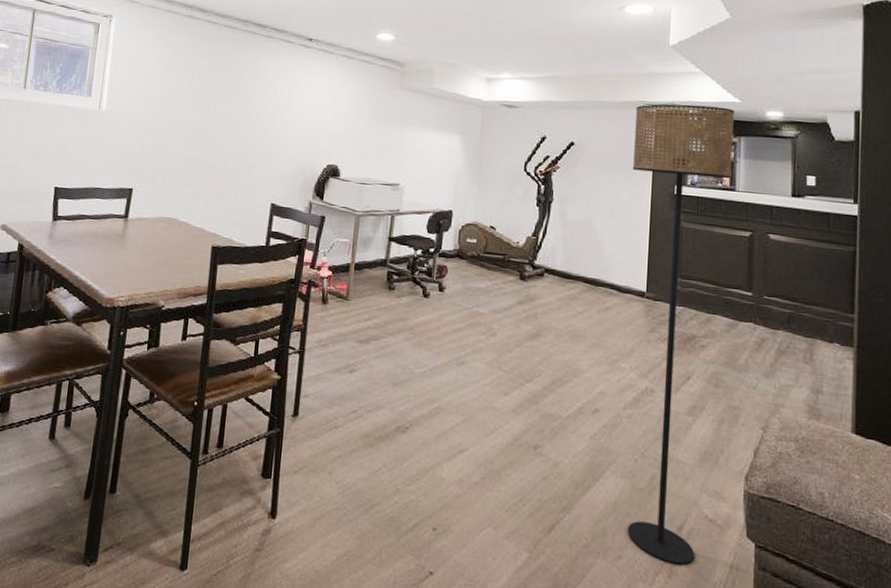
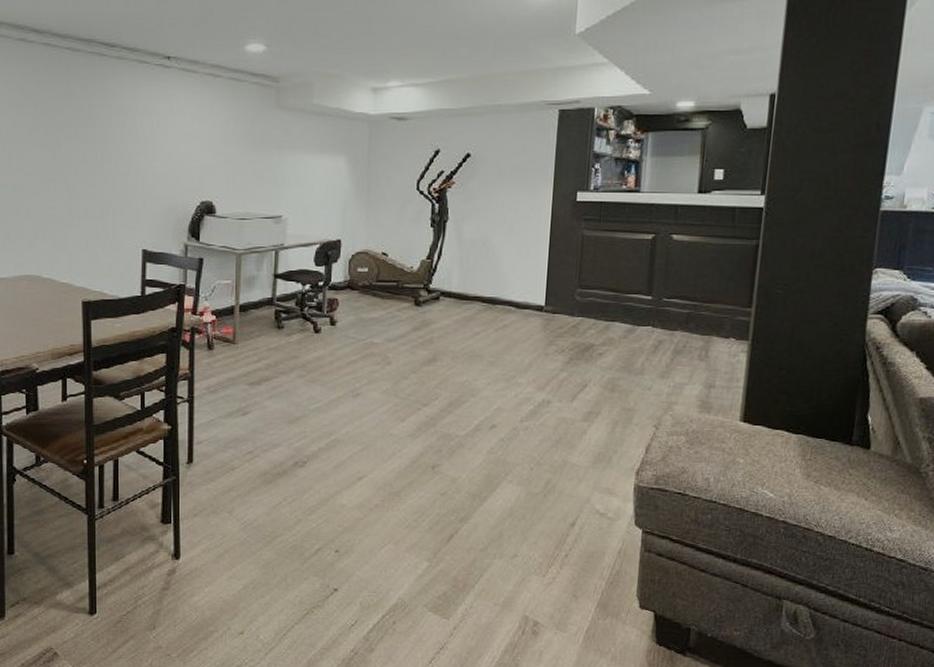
floor lamp: present [627,104,735,566] -> none [522,101,644,556]

